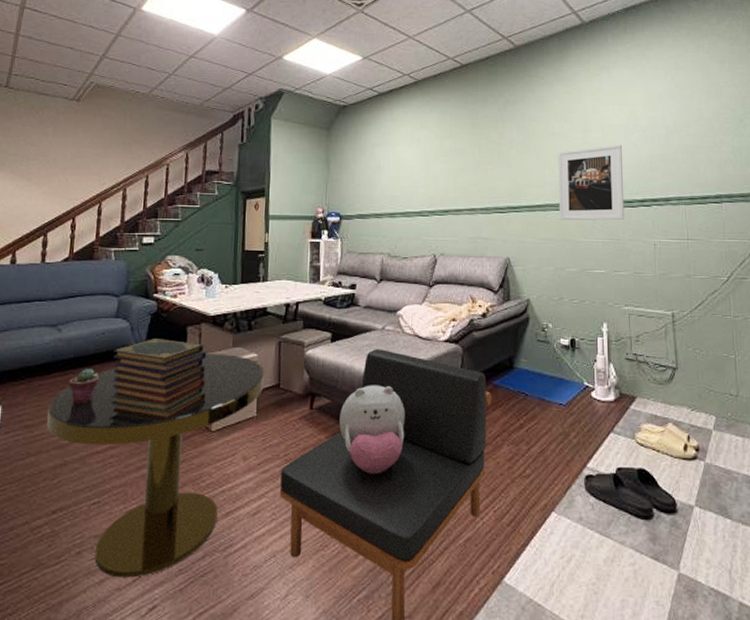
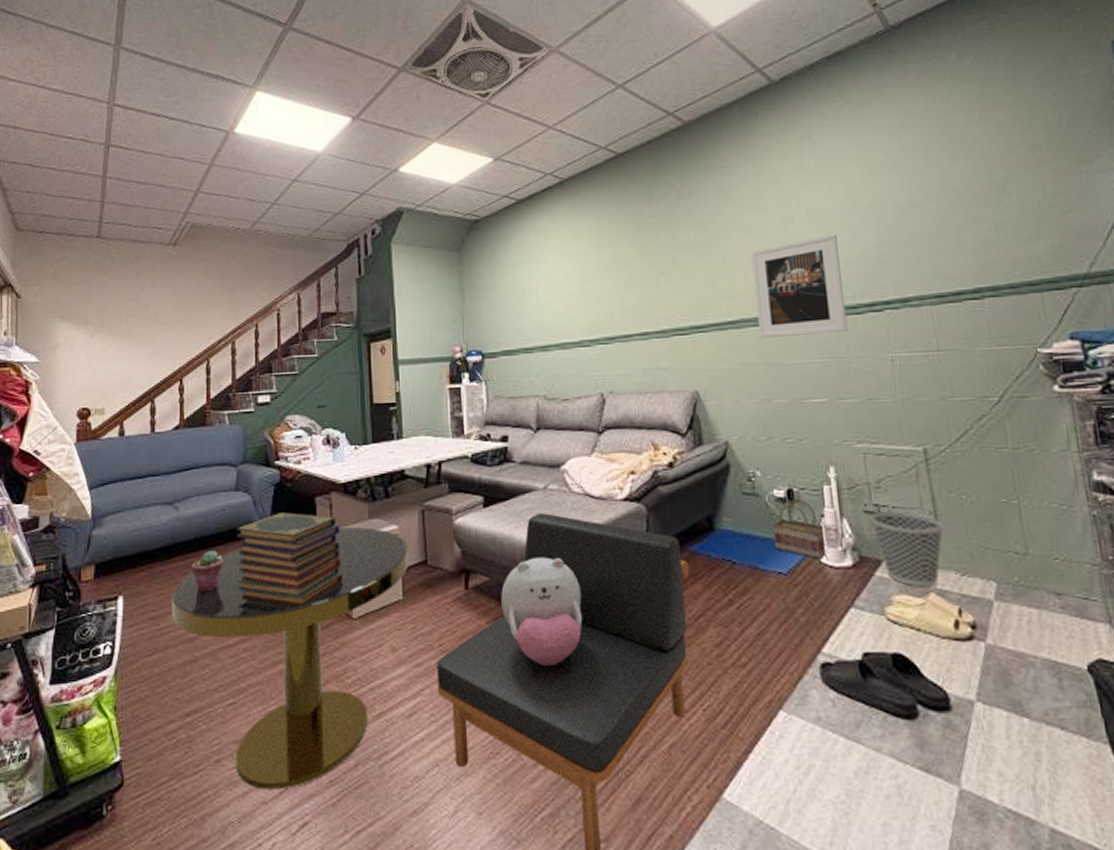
basket: none [557,346,597,394] -> present [772,498,828,559]
wastebasket: none [630,360,682,419] -> present [870,511,944,588]

